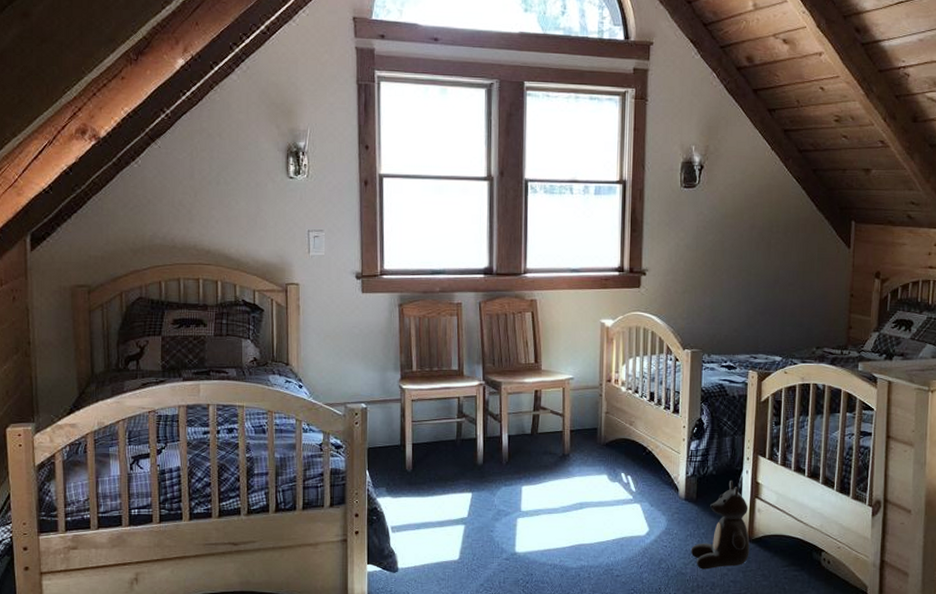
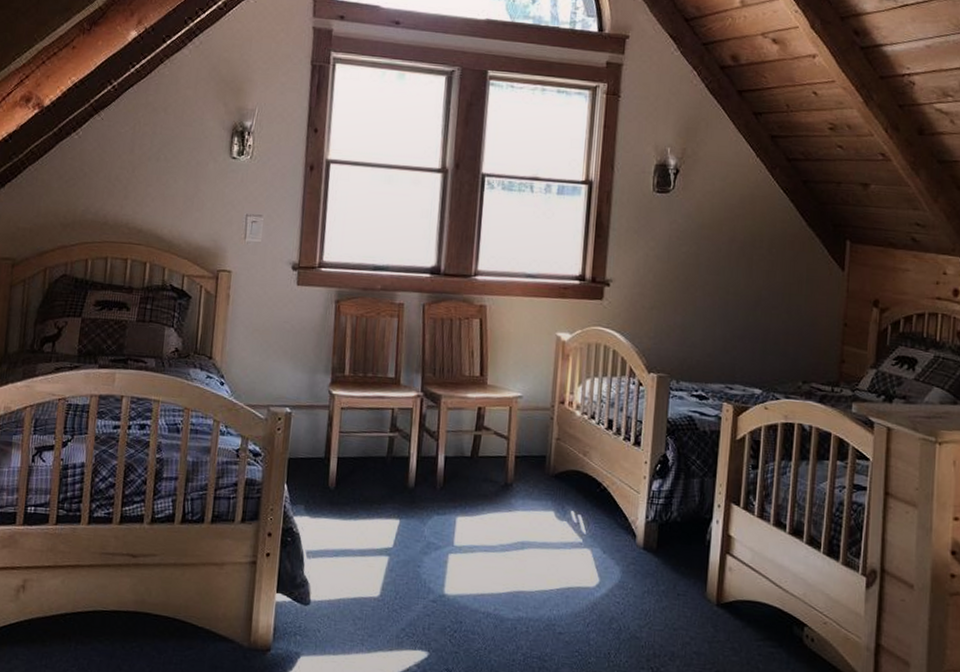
teddy bear: present [690,480,750,570] -> none [647,529,718,636]

